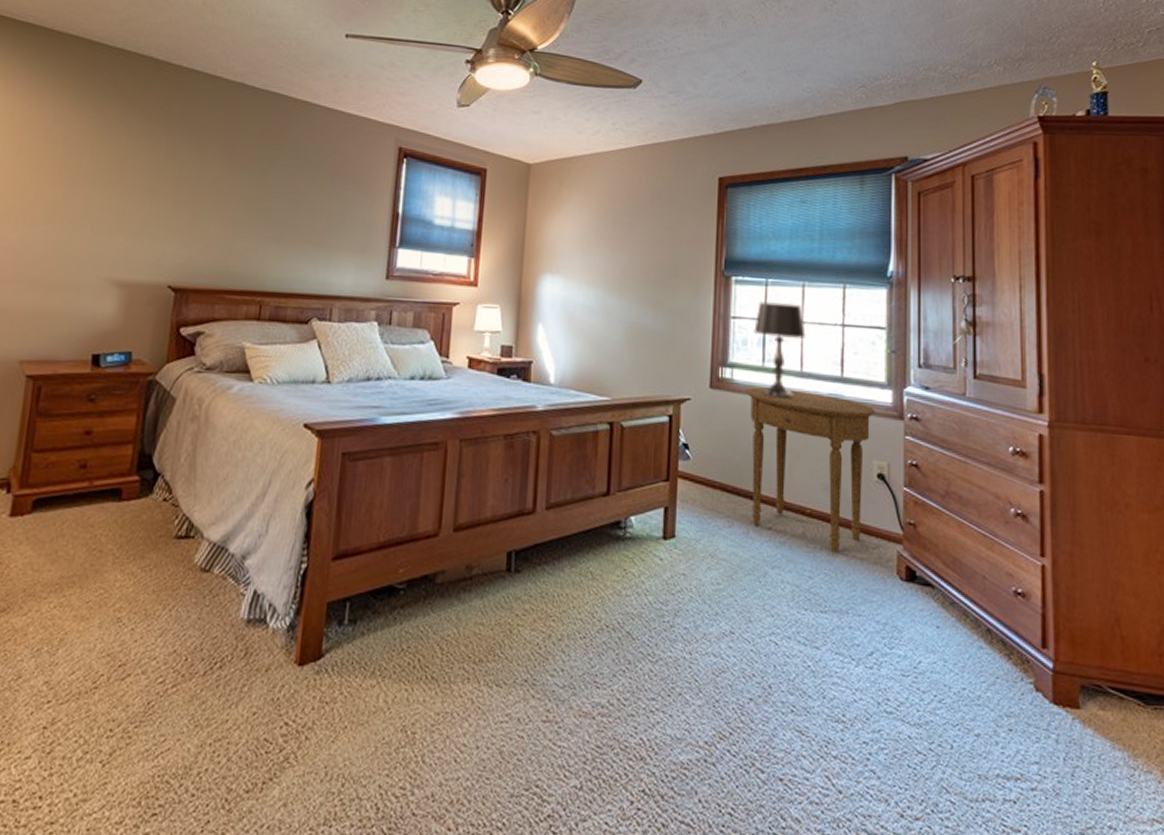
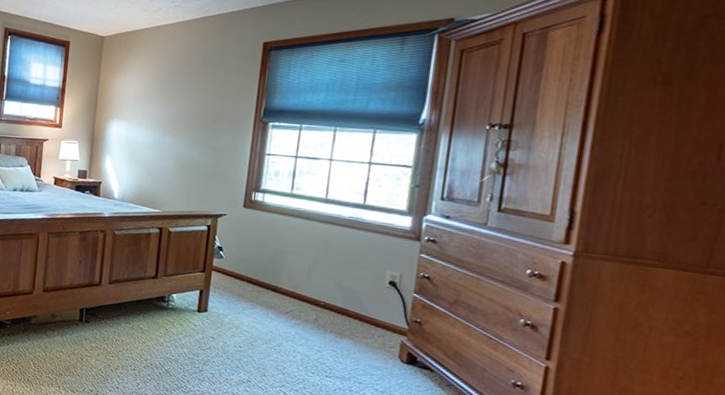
side table: present [746,387,876,553] -> none [272,208,394,337]
table lamp: present [754,301,806,399] -> none [285,142,334,219]

